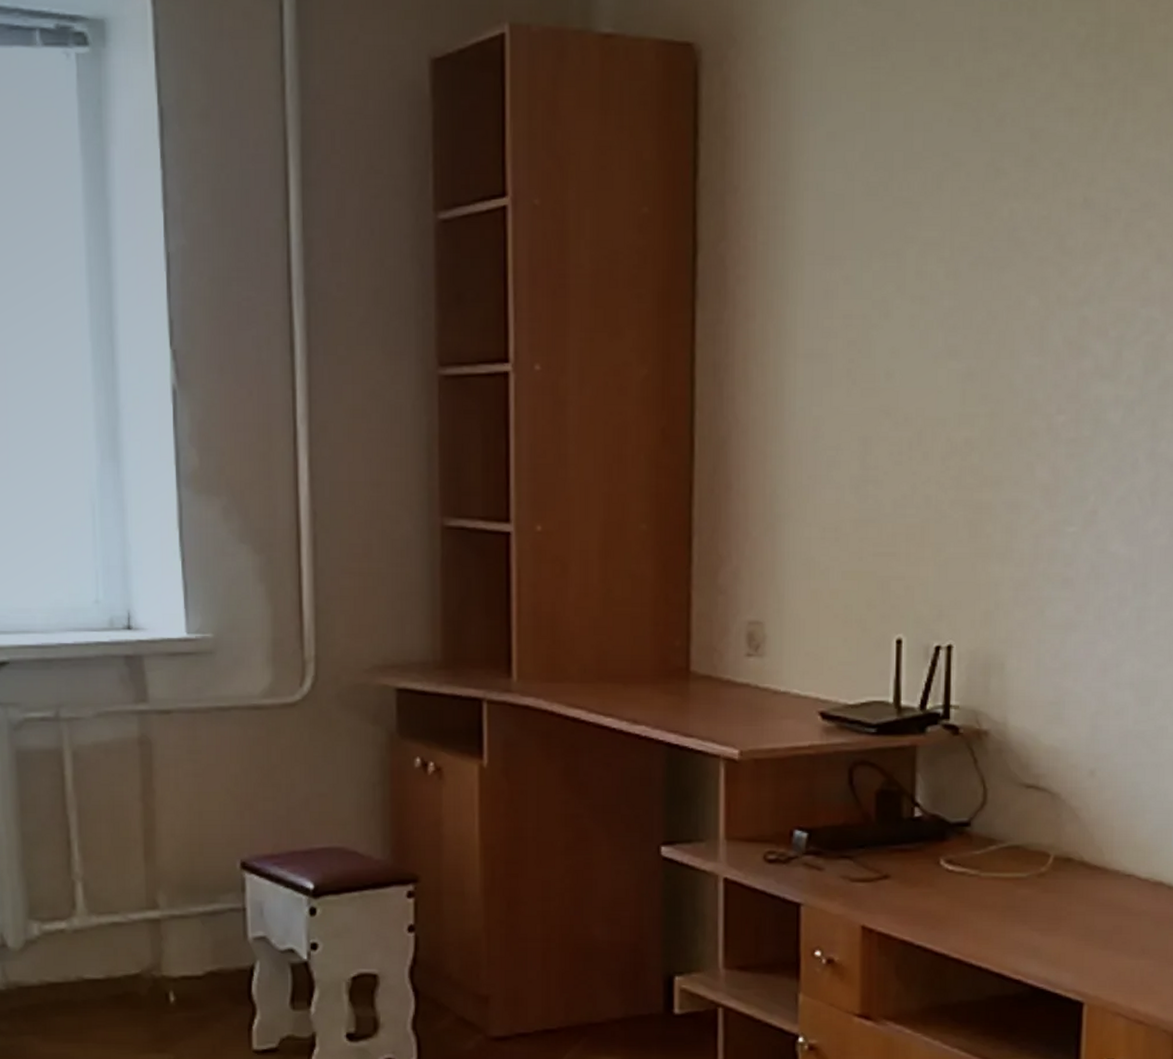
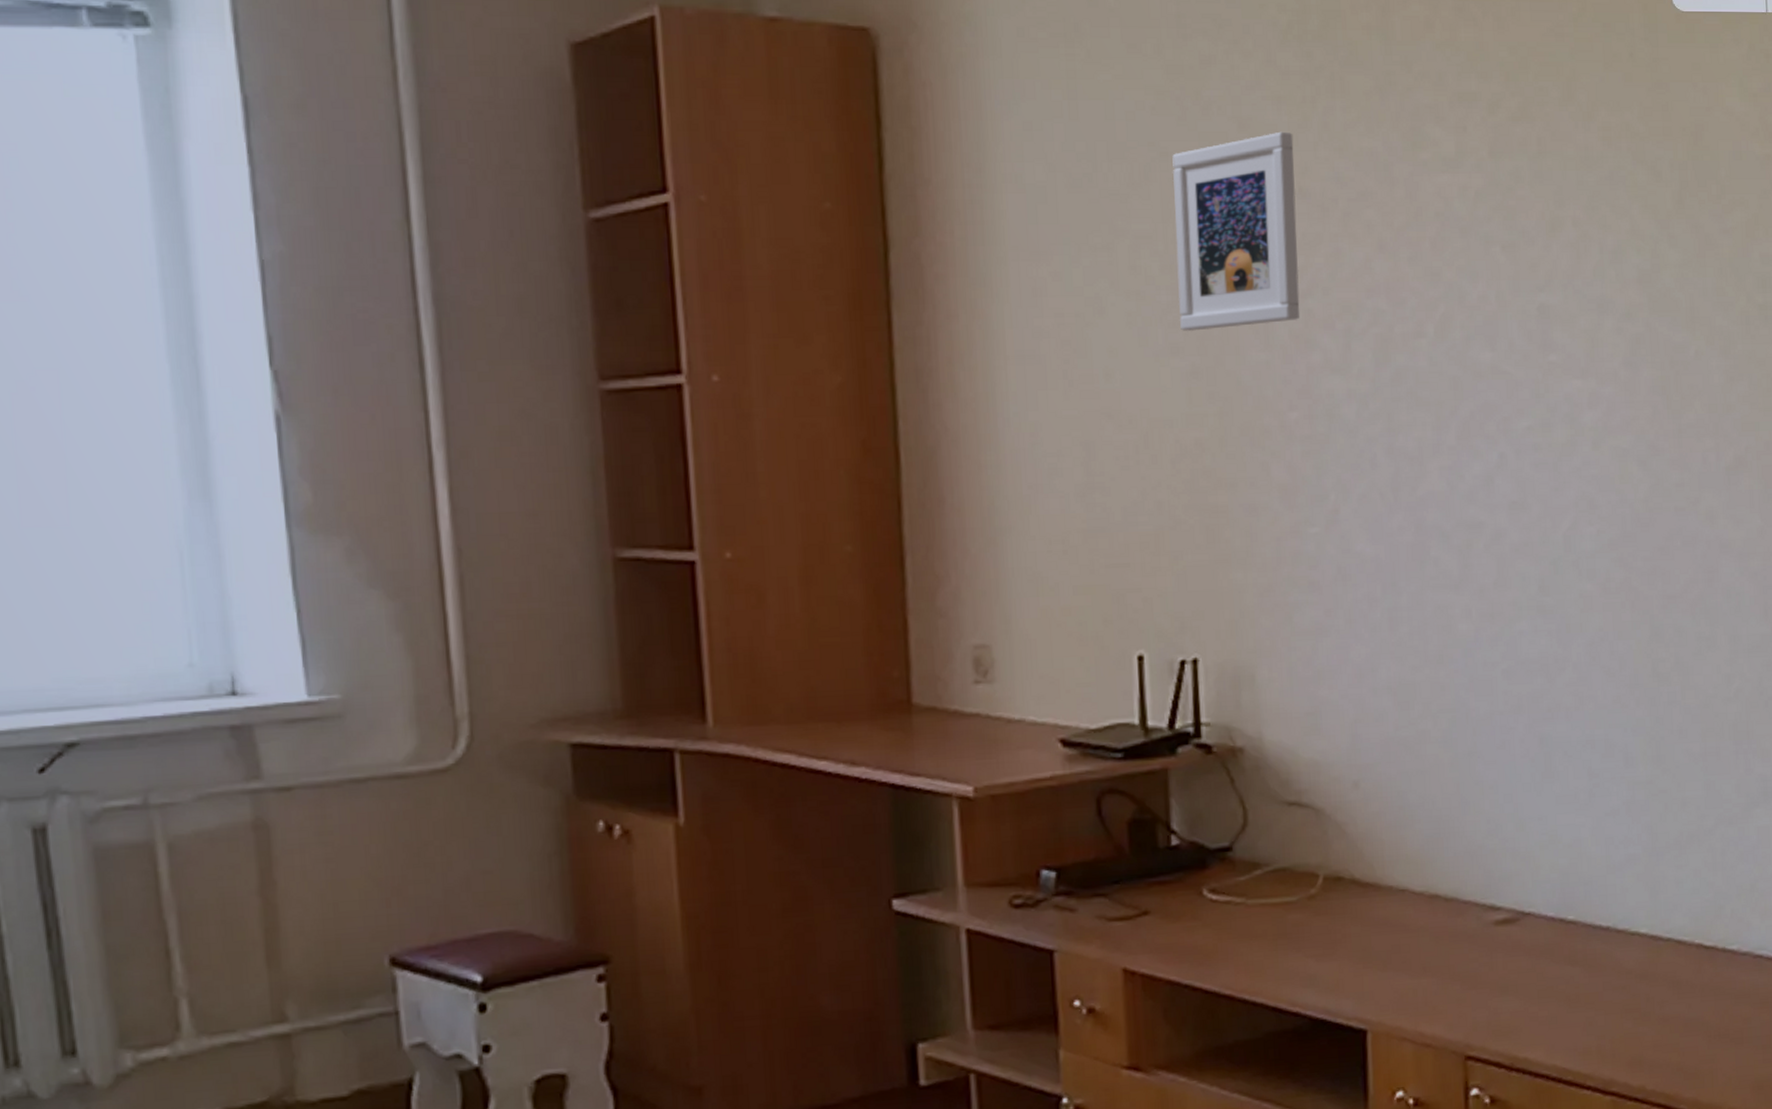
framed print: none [959,143,1083,335] -> present [1172,131,1300,331]

